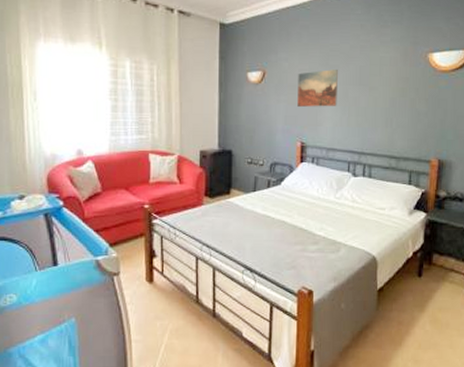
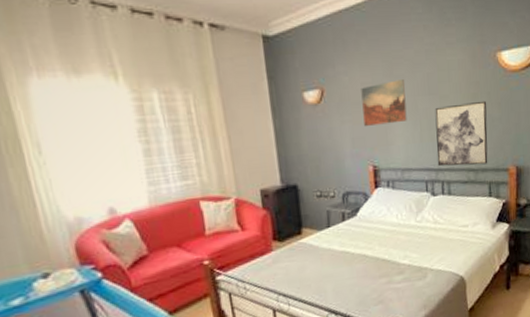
wall art: none [361,95,415,154] -> present [435,100,488,167]

